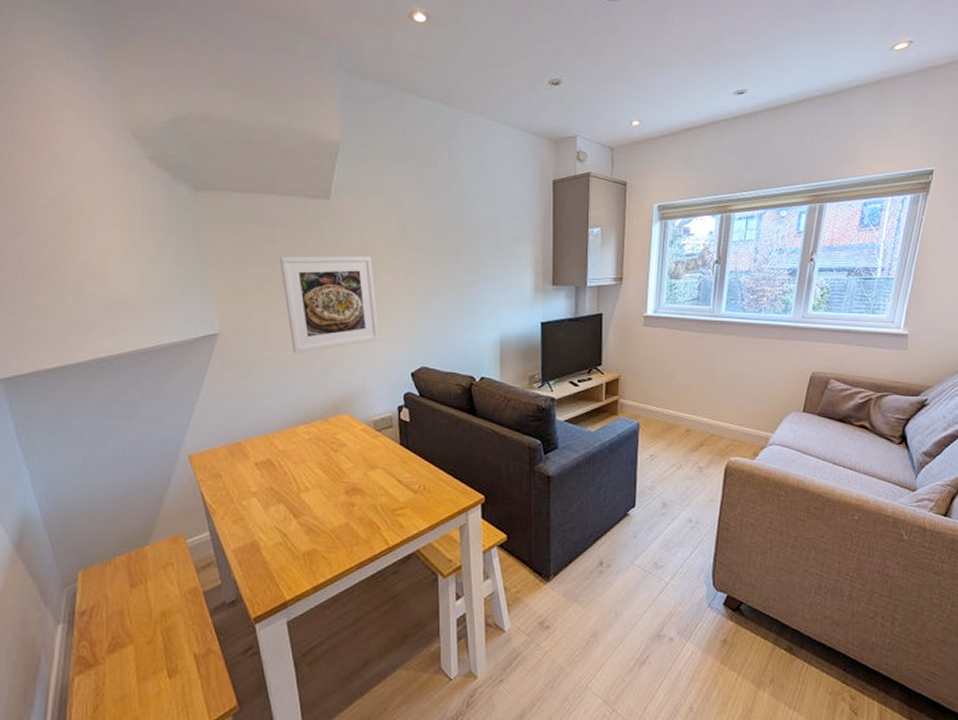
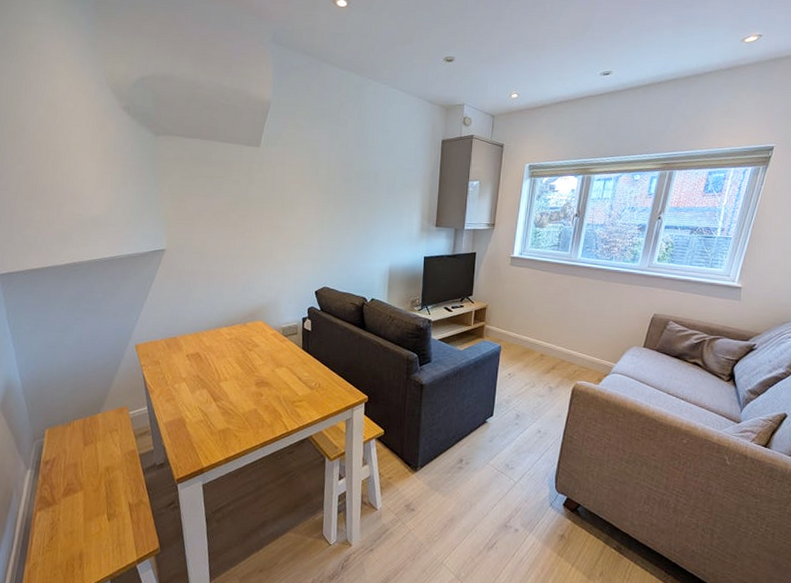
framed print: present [279,256,380,354] -> none [217,190,292,270]

